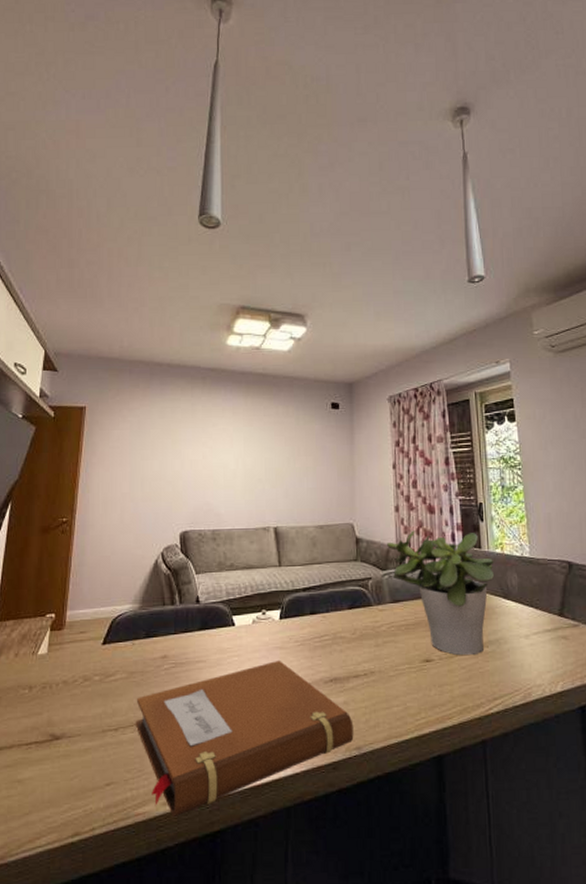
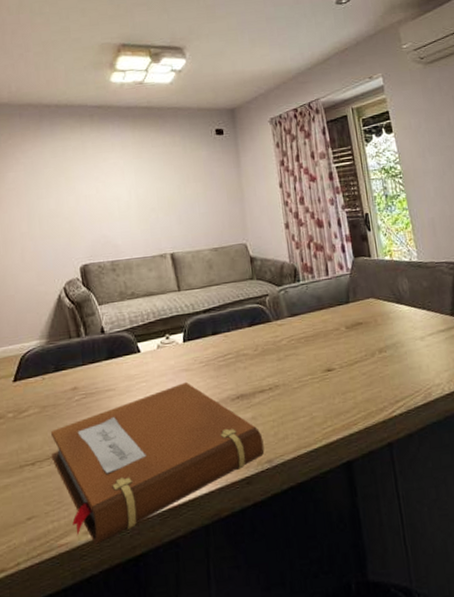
potted plant: present [386,530,495,656] -> none [279,243,386,363]

